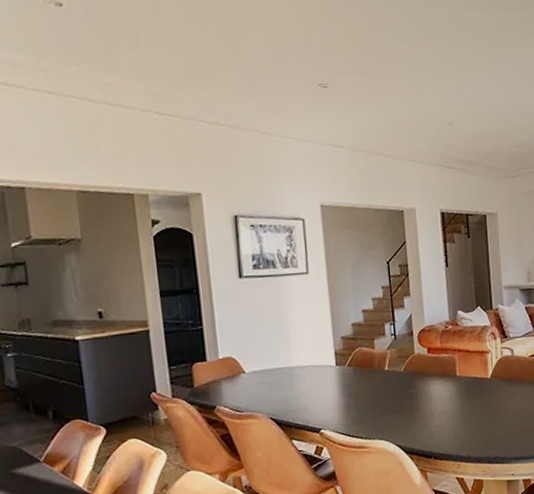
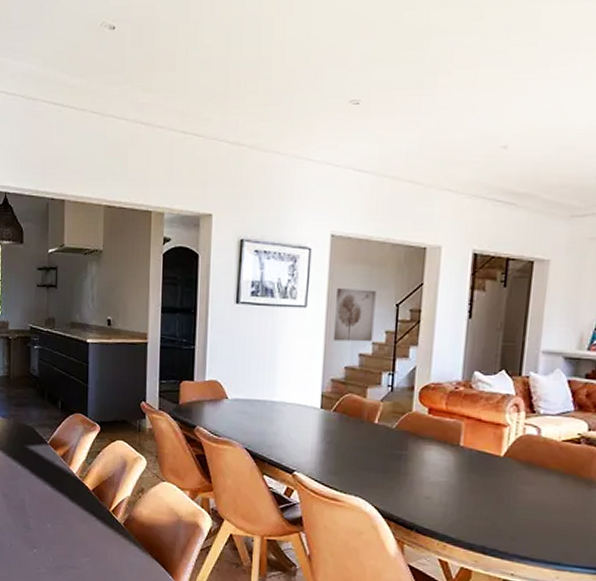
wall art: none [333,251,372,302] -> present [332,289,376,342]

